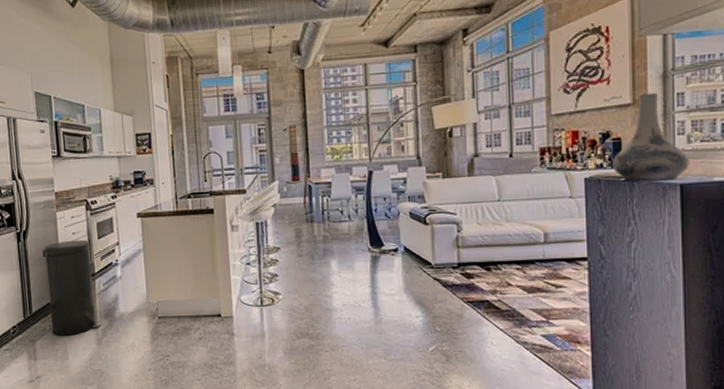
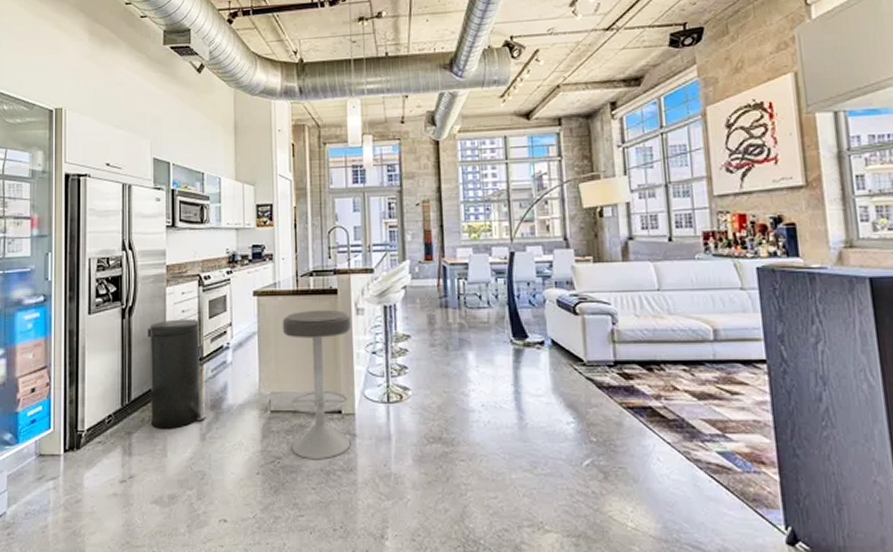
bar stool: none [164,227,230,357] -> present [282,309,351,460]
decorative vase: present [611,92,690,182] -> none [786,174,878,274]

